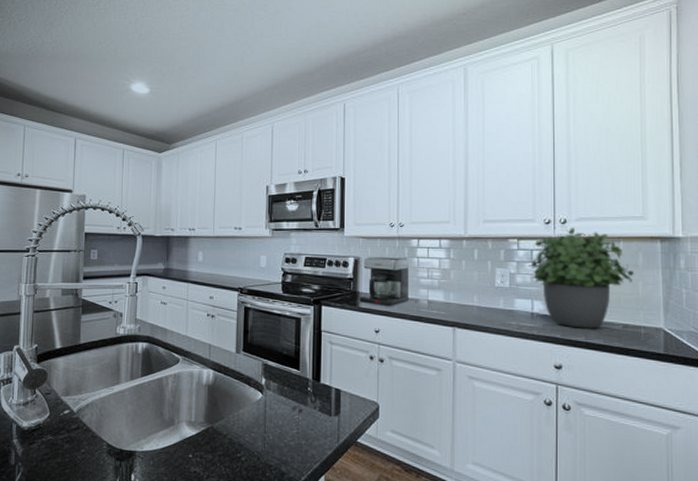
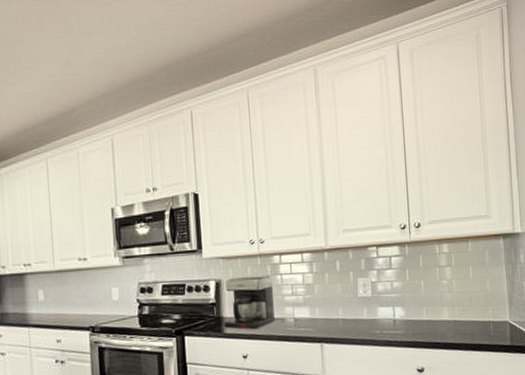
potted plant: present [528,228,635,329] -> none [387,231,483,330]

